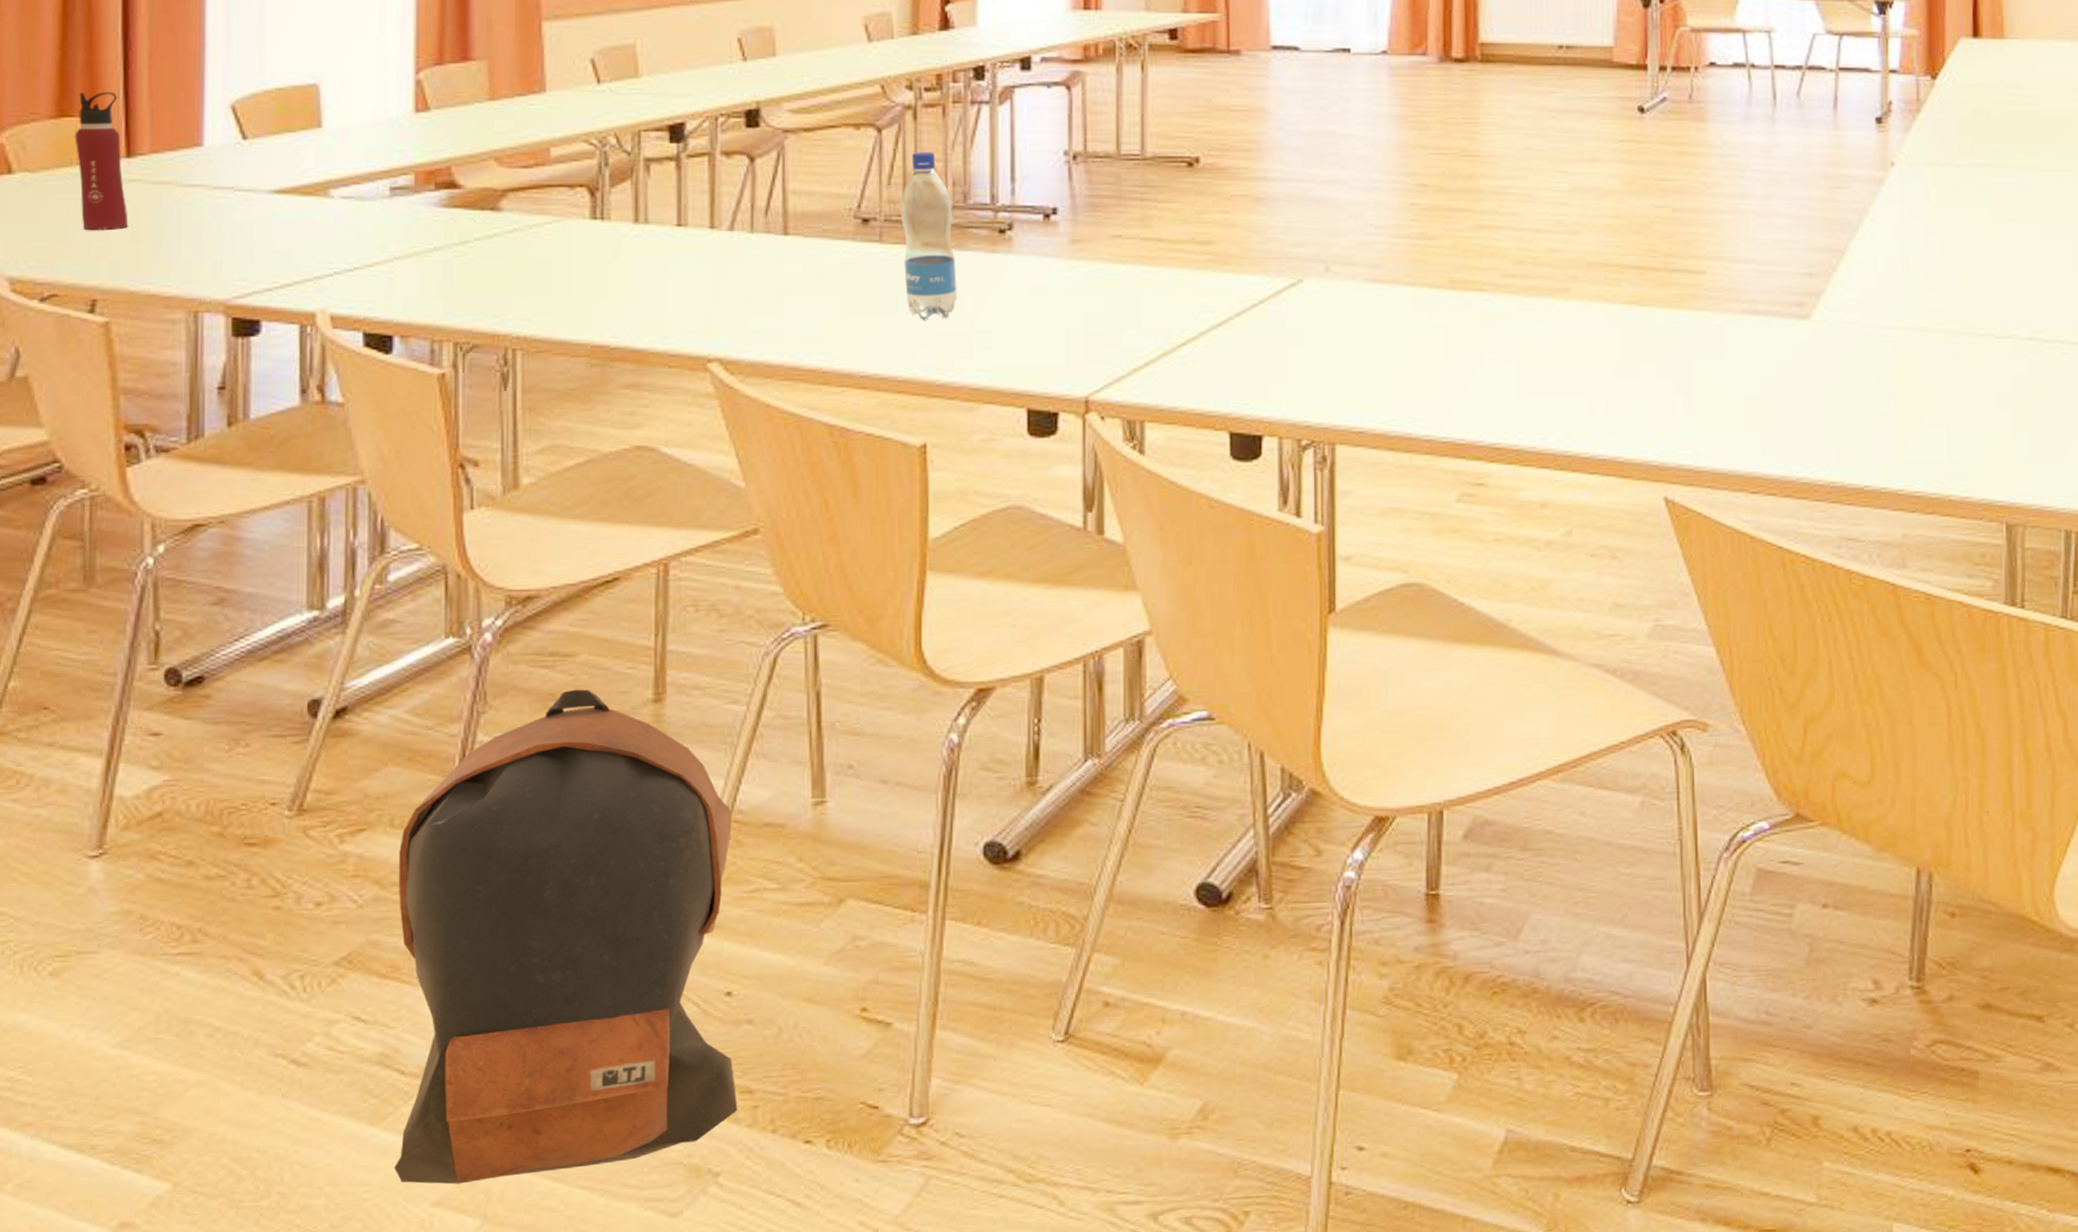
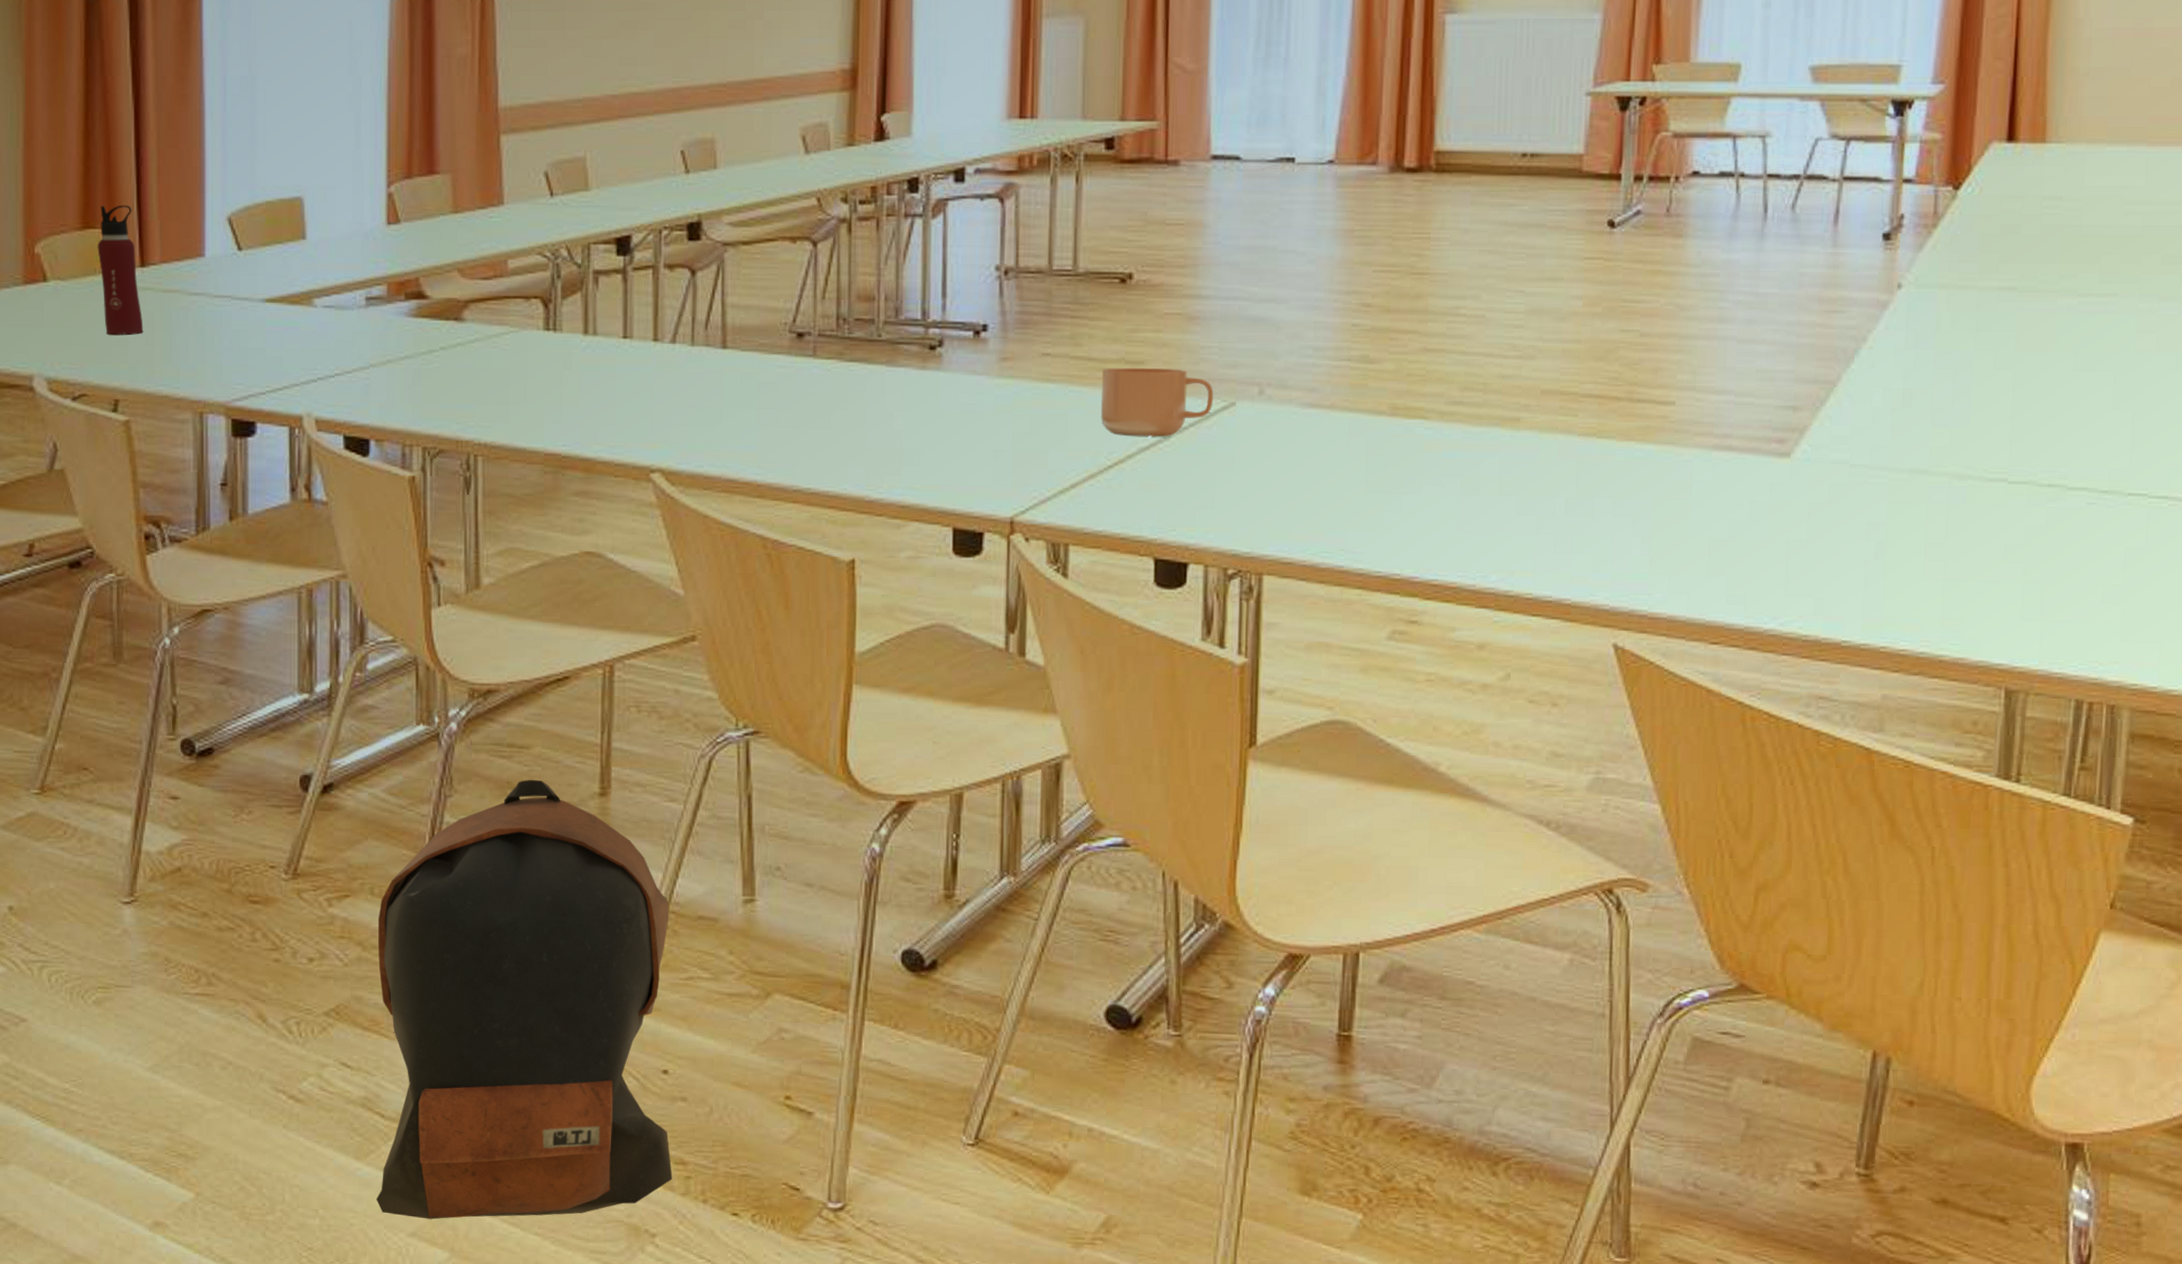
bottle: present [901,152,957,320] -> none [834,266,887,436]
cup: none [1172,247,1282,315] -> present [1100,367,1214,437]

